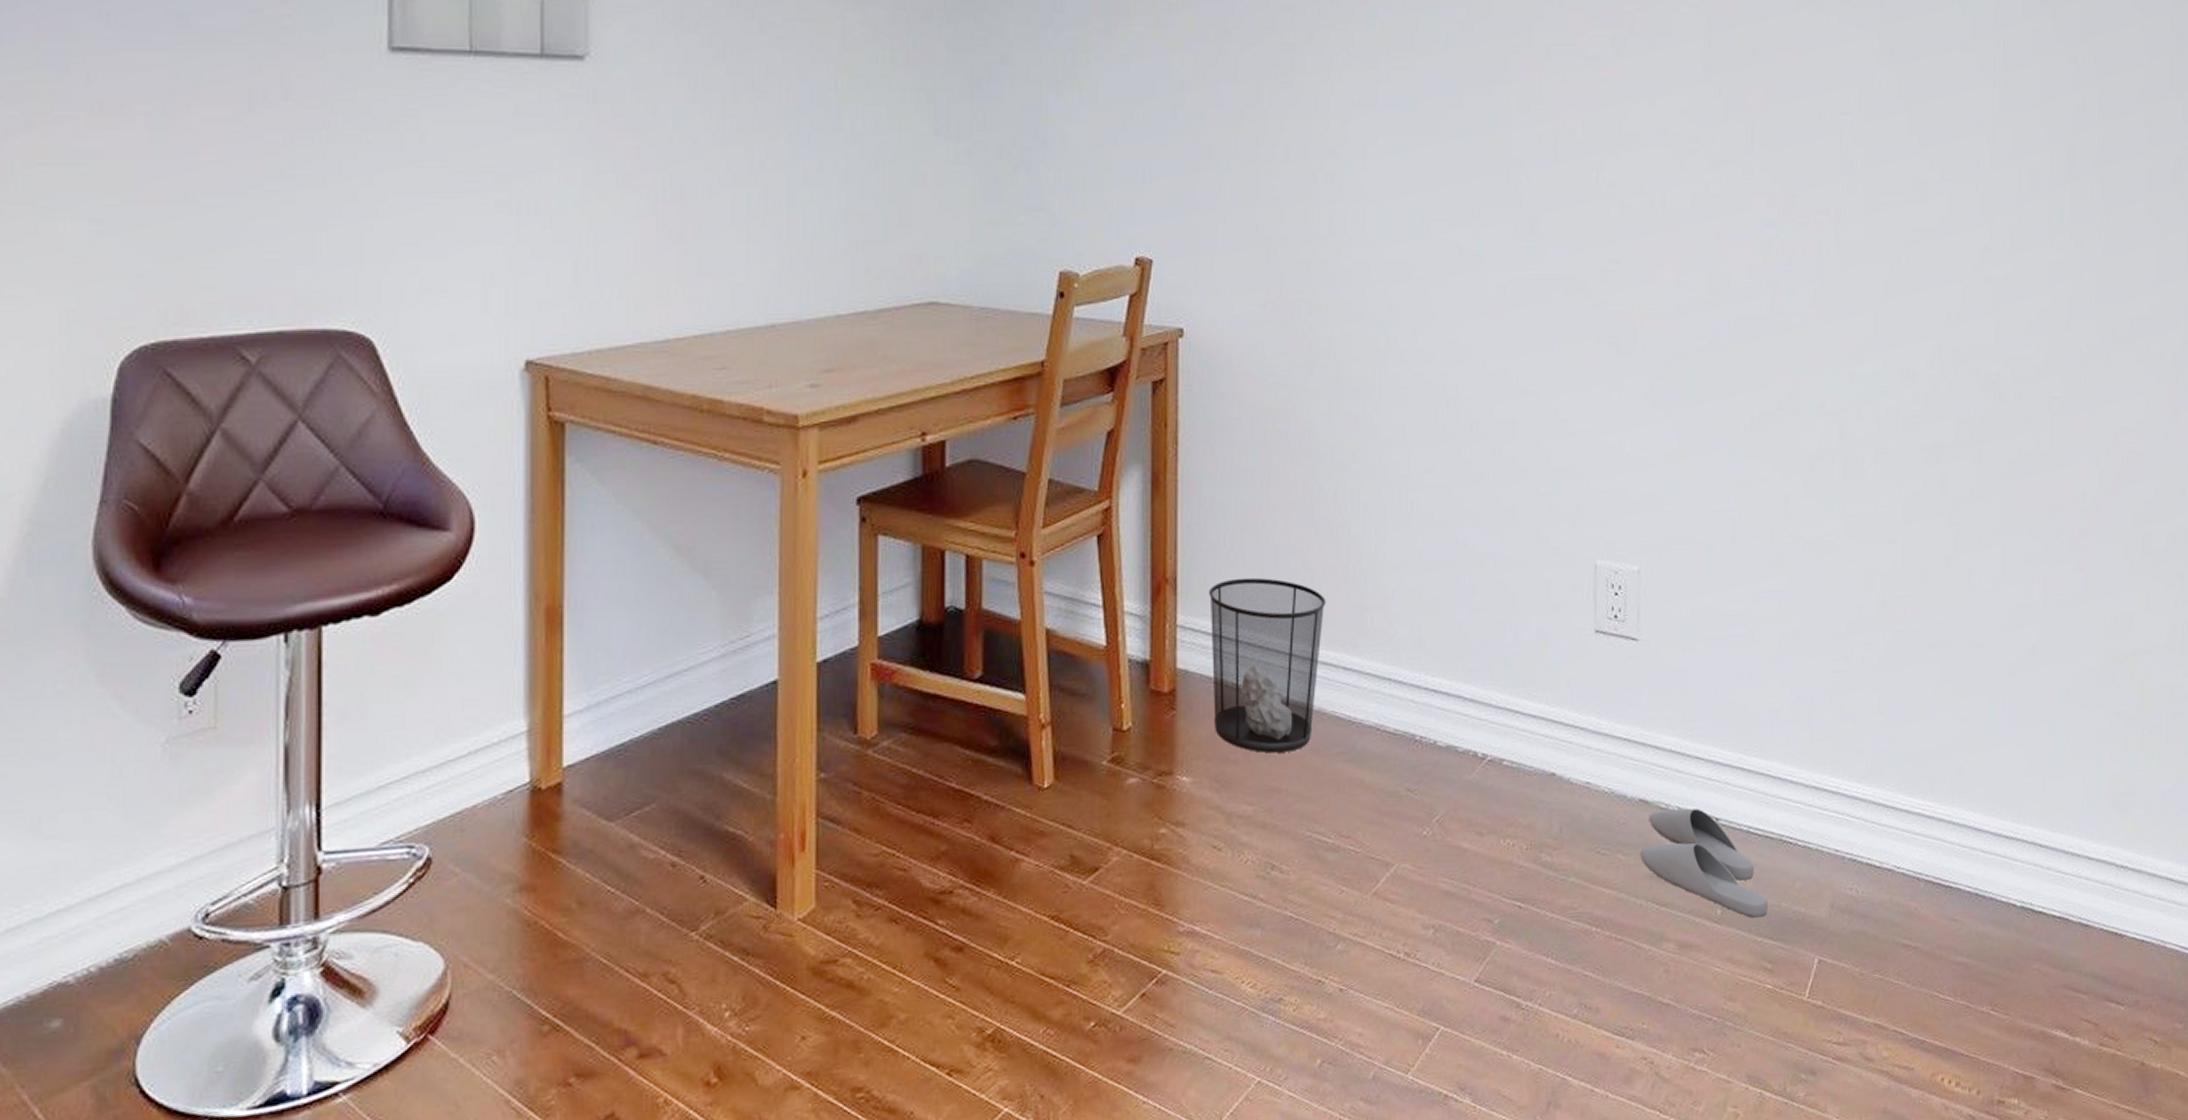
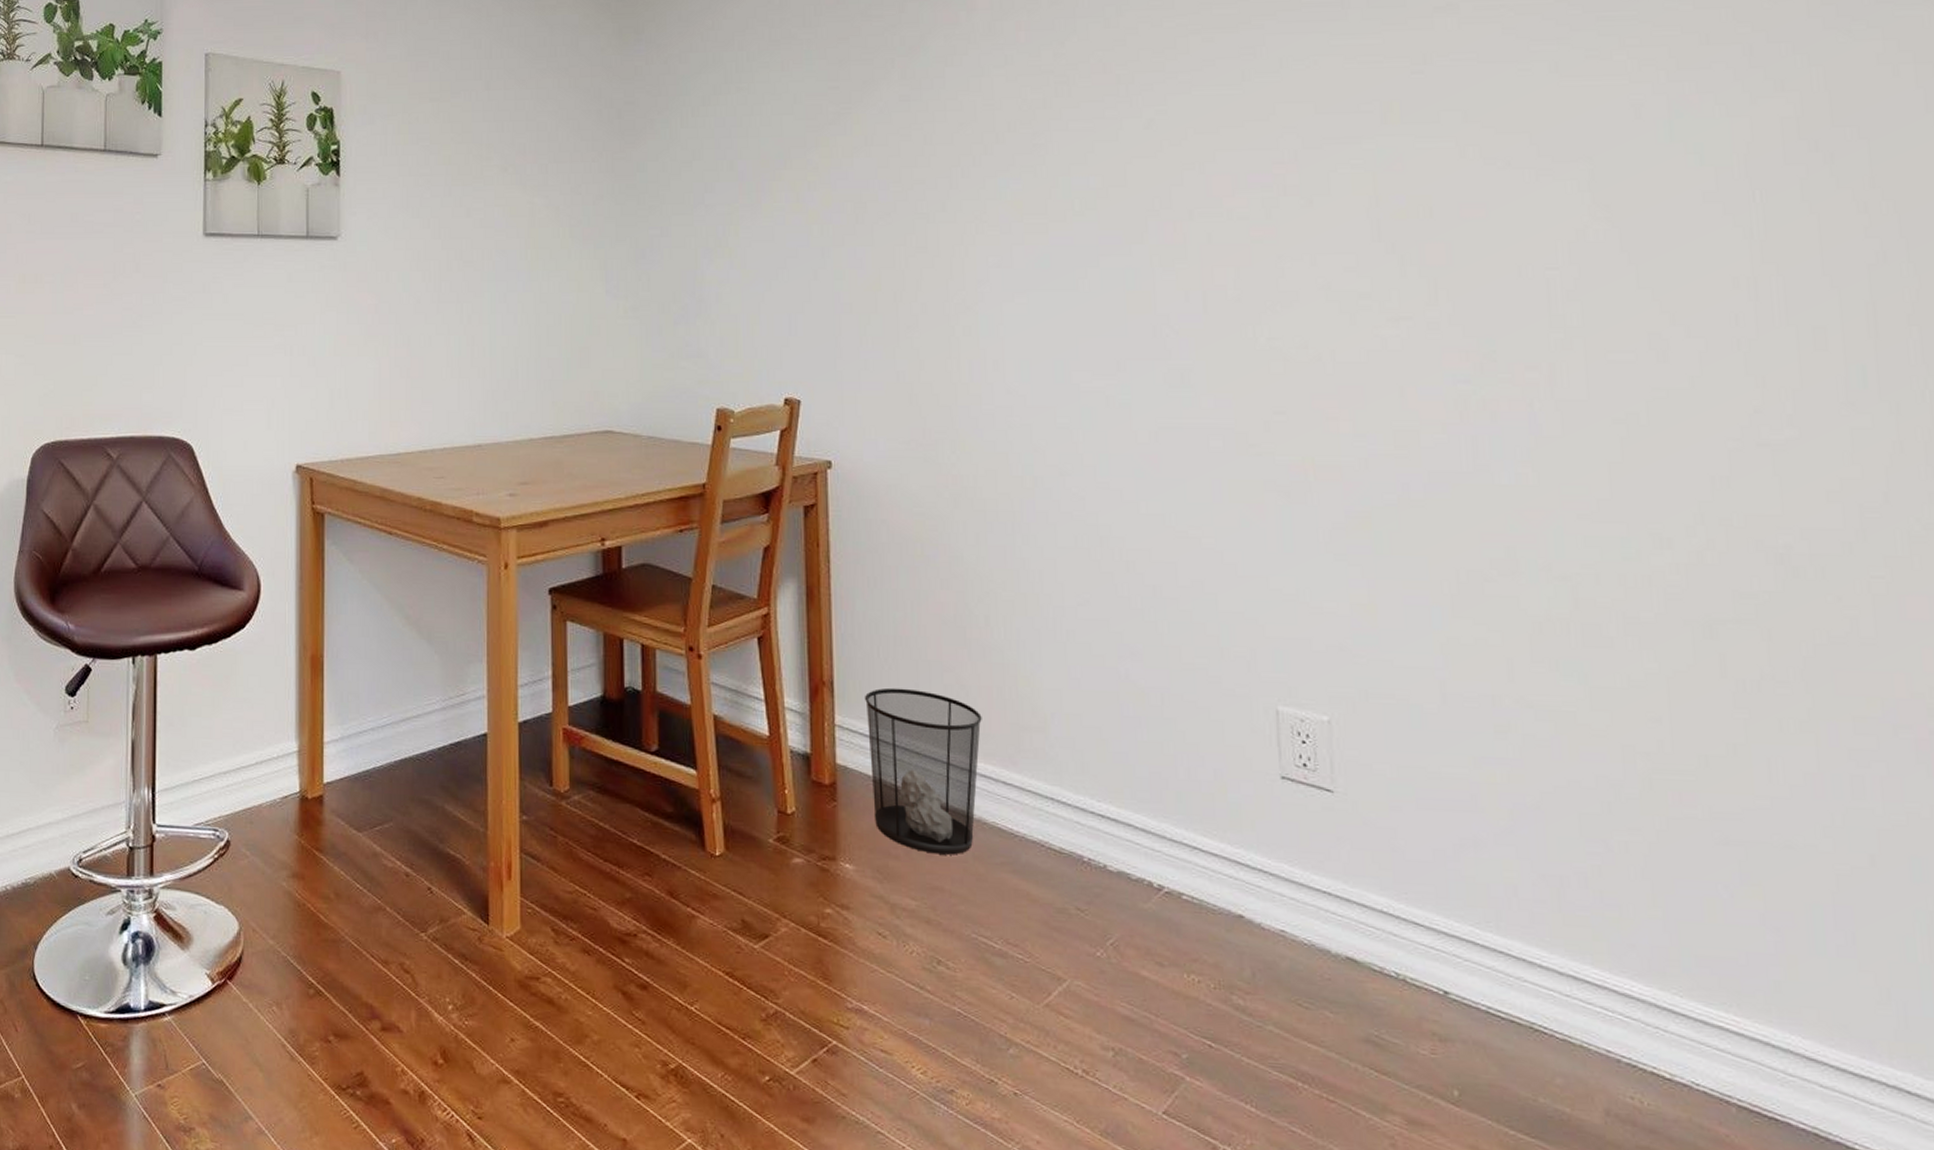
slippers: present [1640,808,1768,918] -> none [1351,972,1520,1109]

